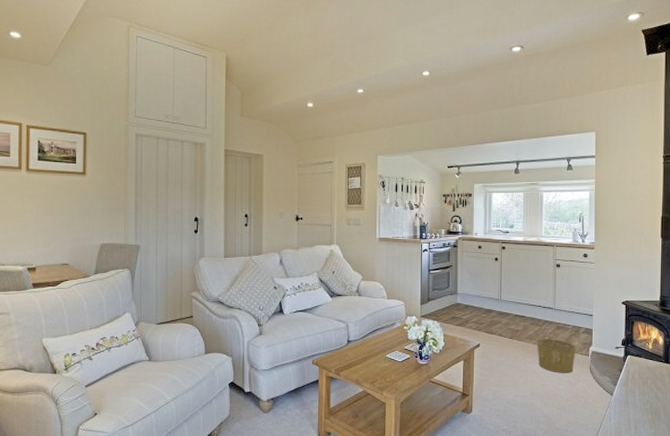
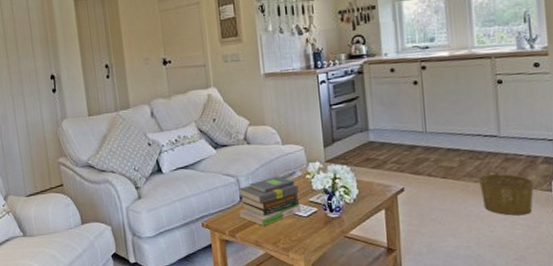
books: none [345,325,397,368] -> present [238,176,301,227]

